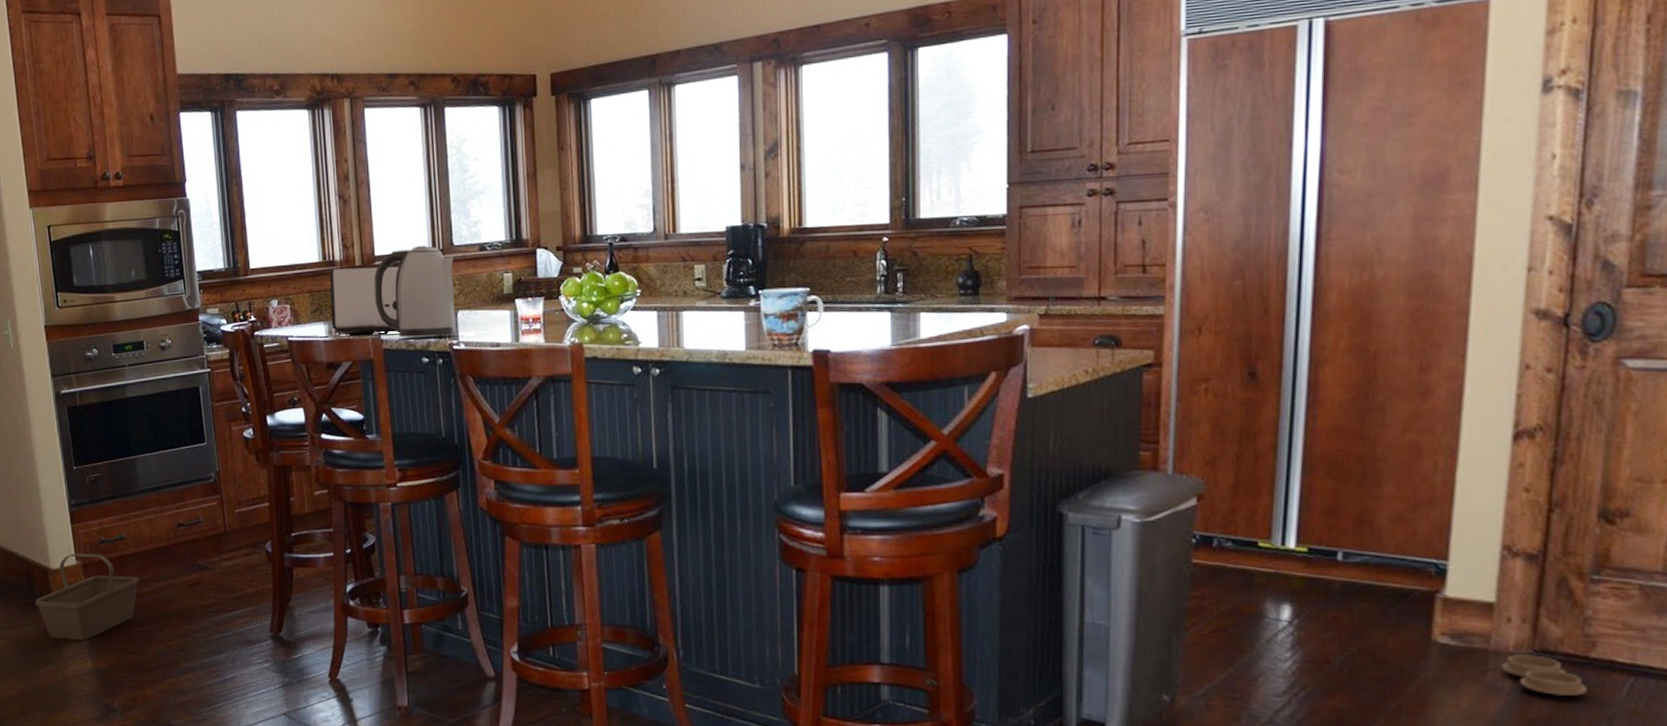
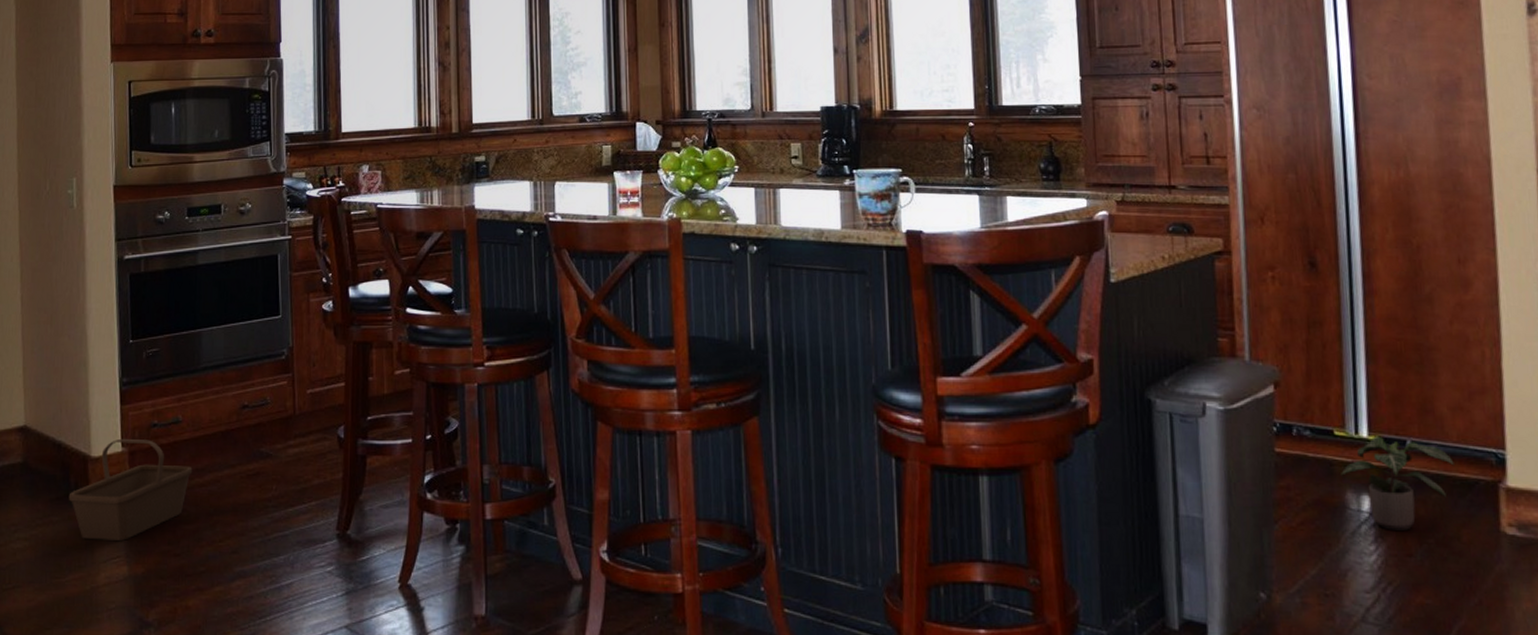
toaster: present [330,266,400,335] -> none [423,134,496,203]
kettle: present [374,245,456,338] -> none [470,114,553,209]
potted plant: none [1262,547,1388,638] -> present [1341,436,1454,530]

